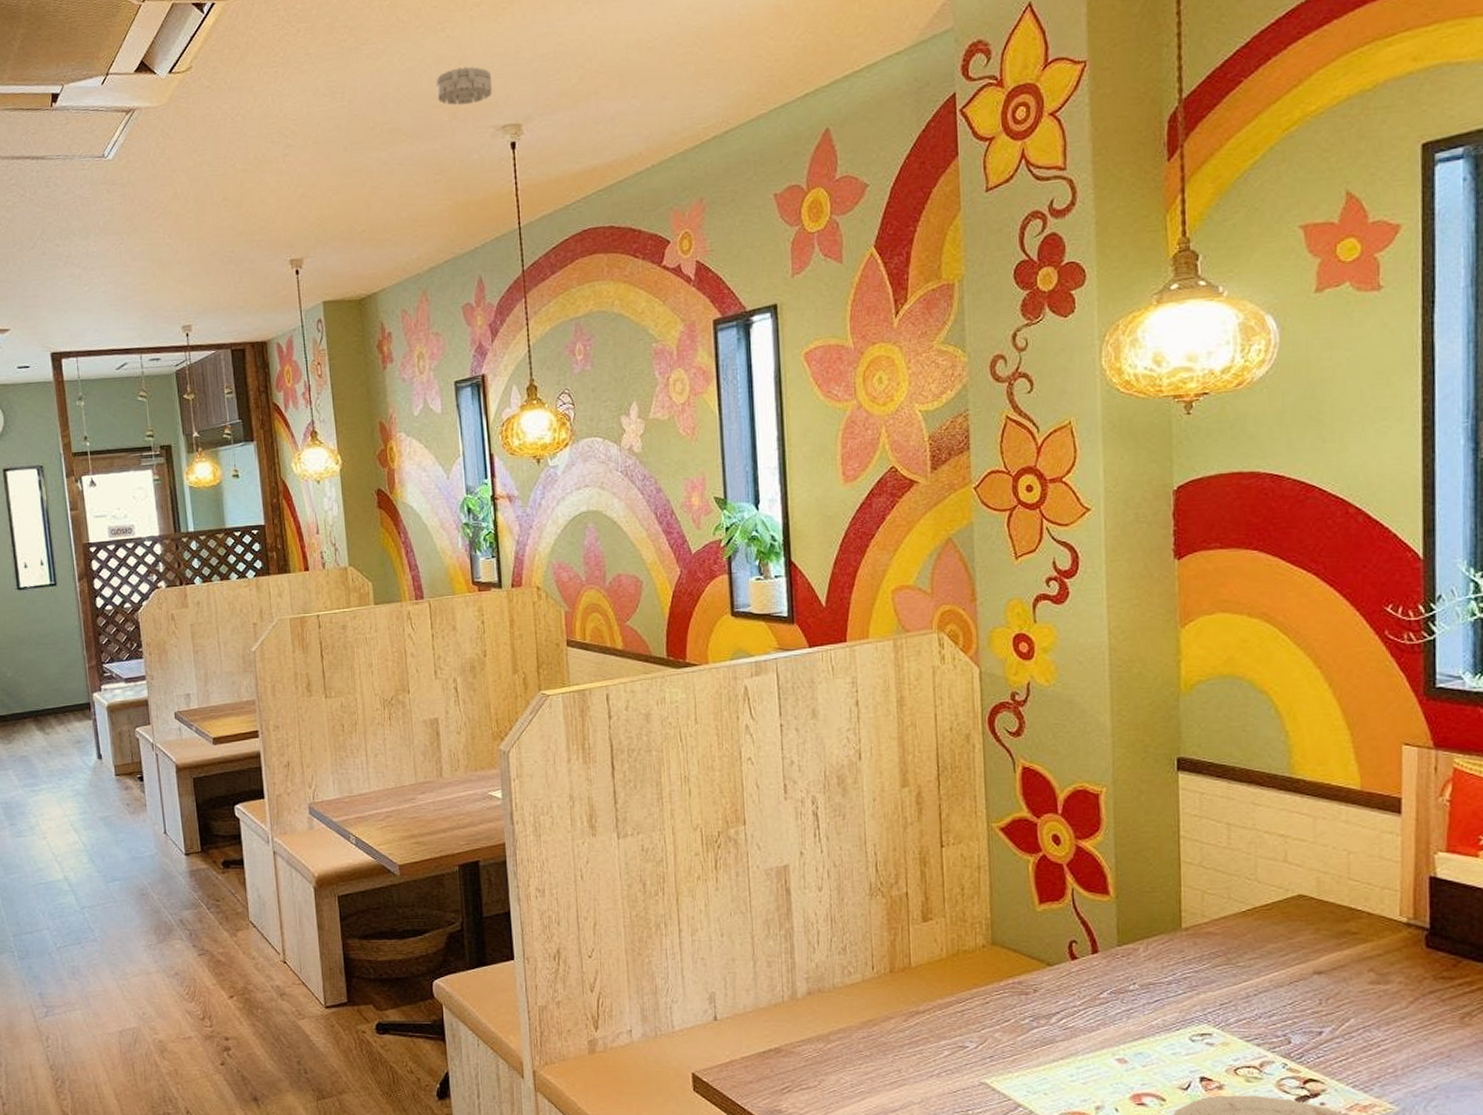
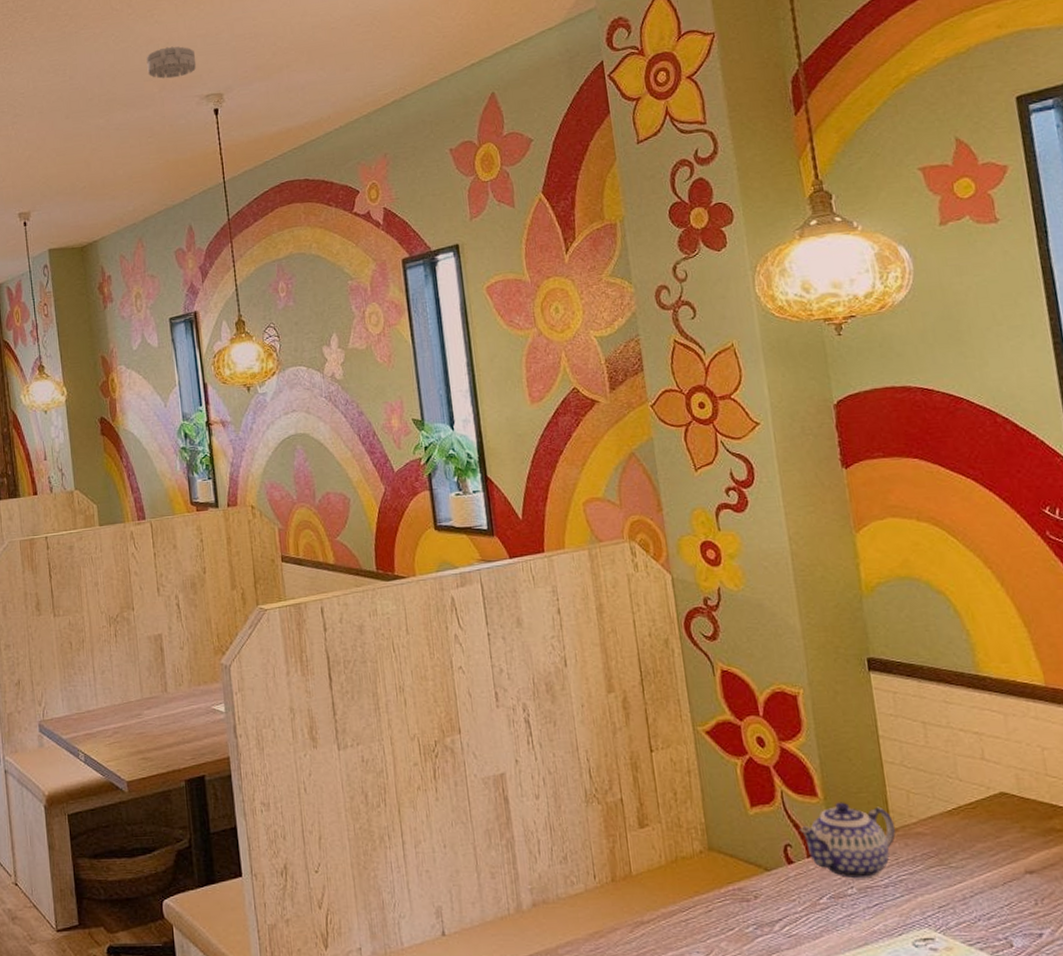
teapot: none [1087,901,1185,975] -> present [800,802,896,879]

